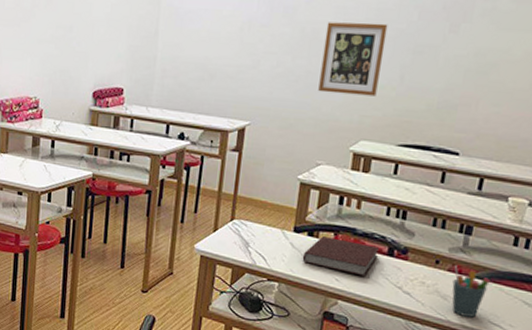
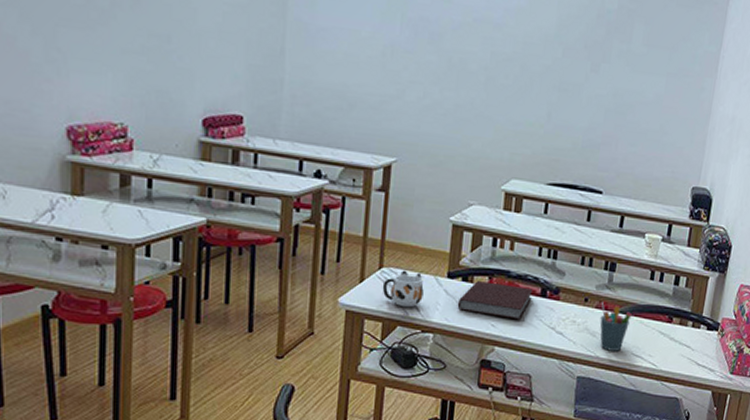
mug: none [233,223,271,257] -> present [382,270,424,308]
wall art: present [318,22,388,97] -> none [468,52,535,134]

